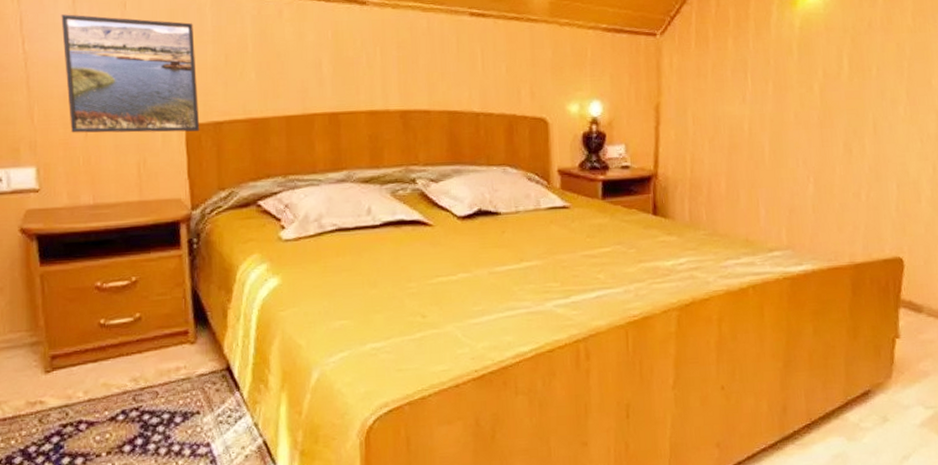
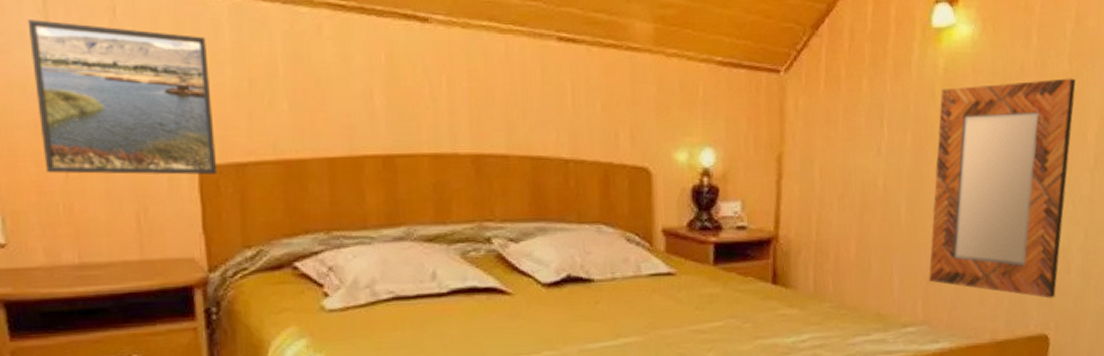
home mirror: none [791,32,920,226] -> present [929,78,1076,299]

